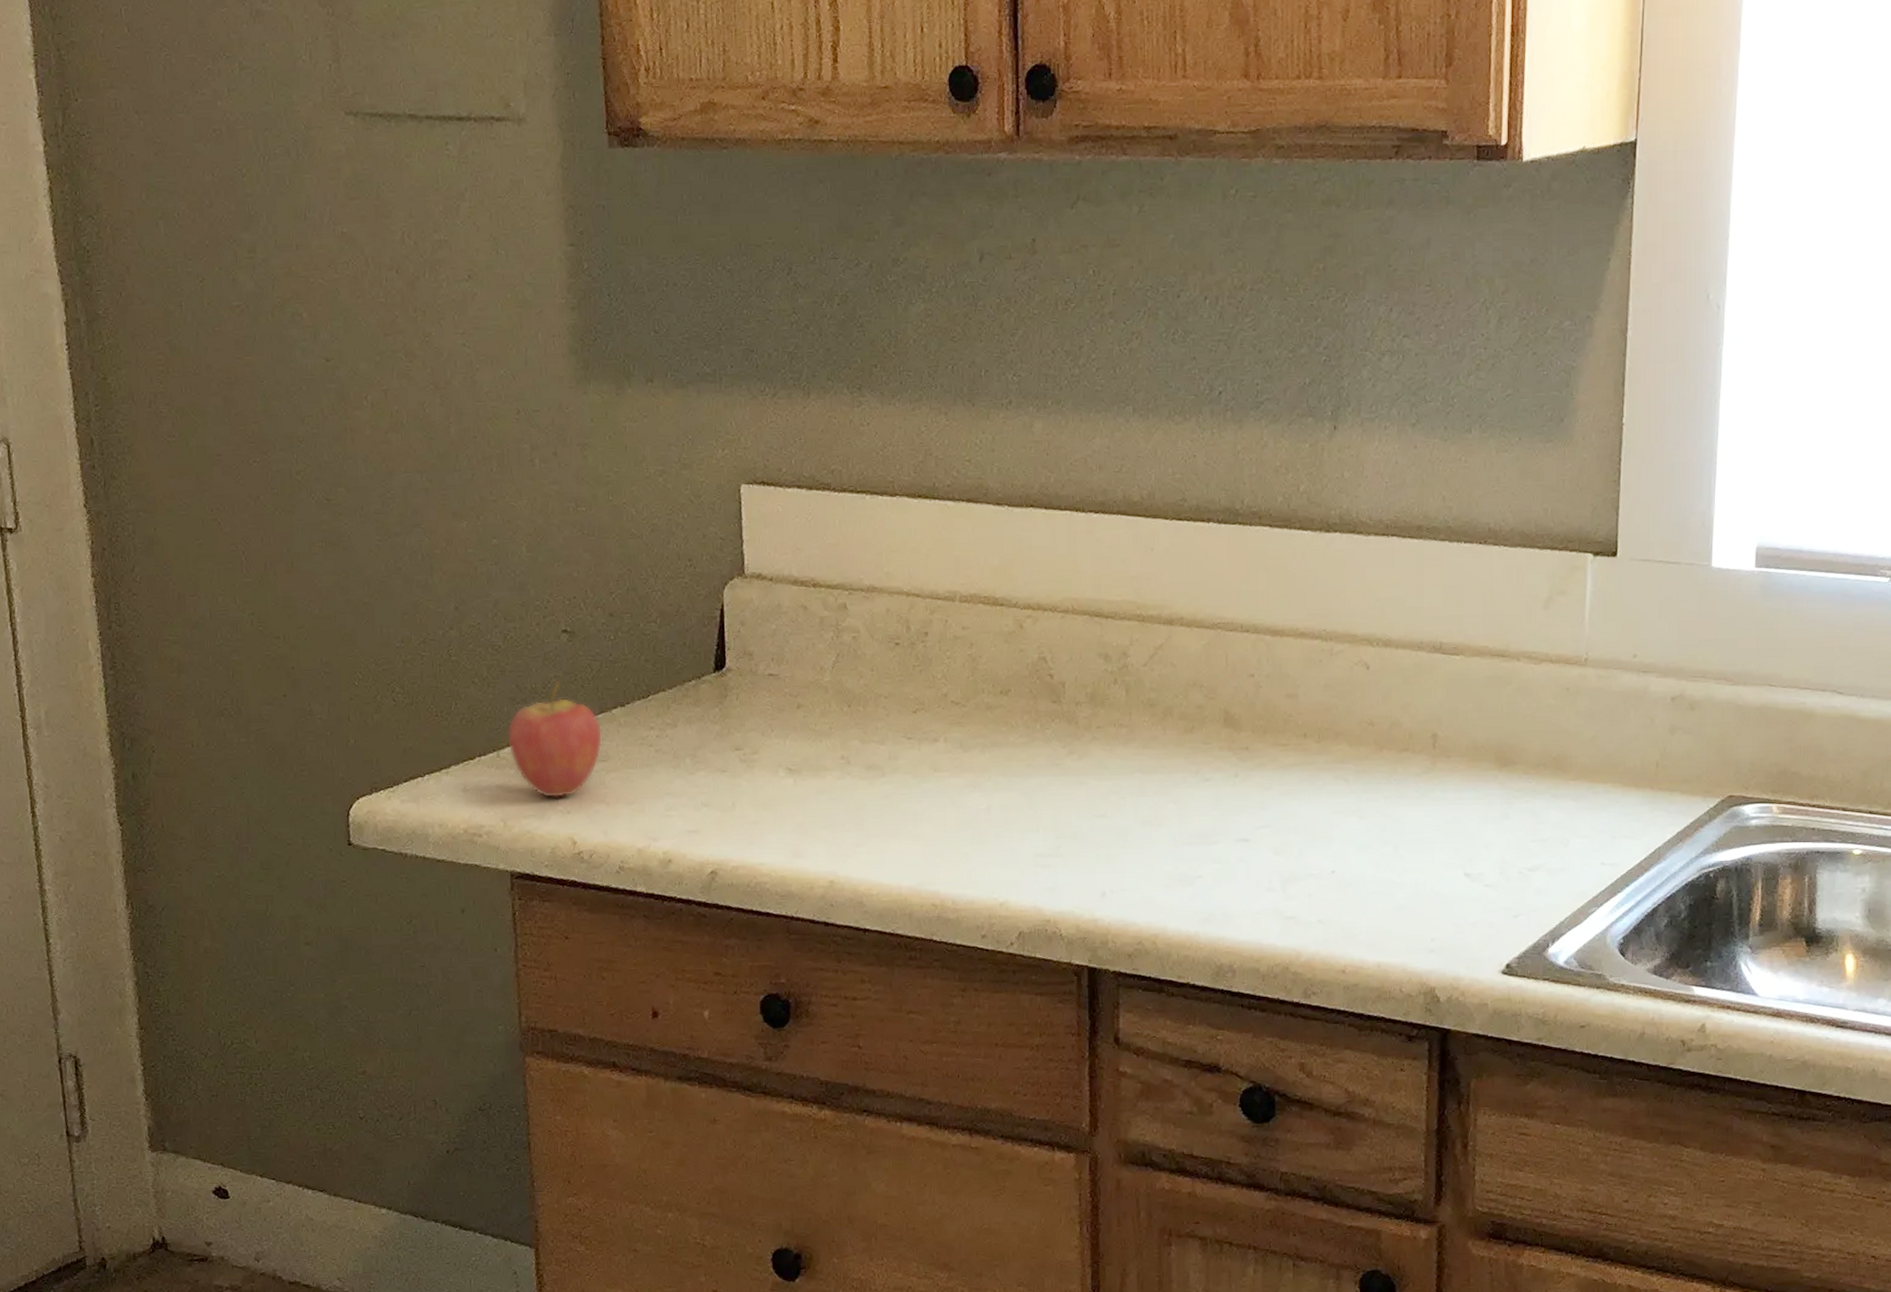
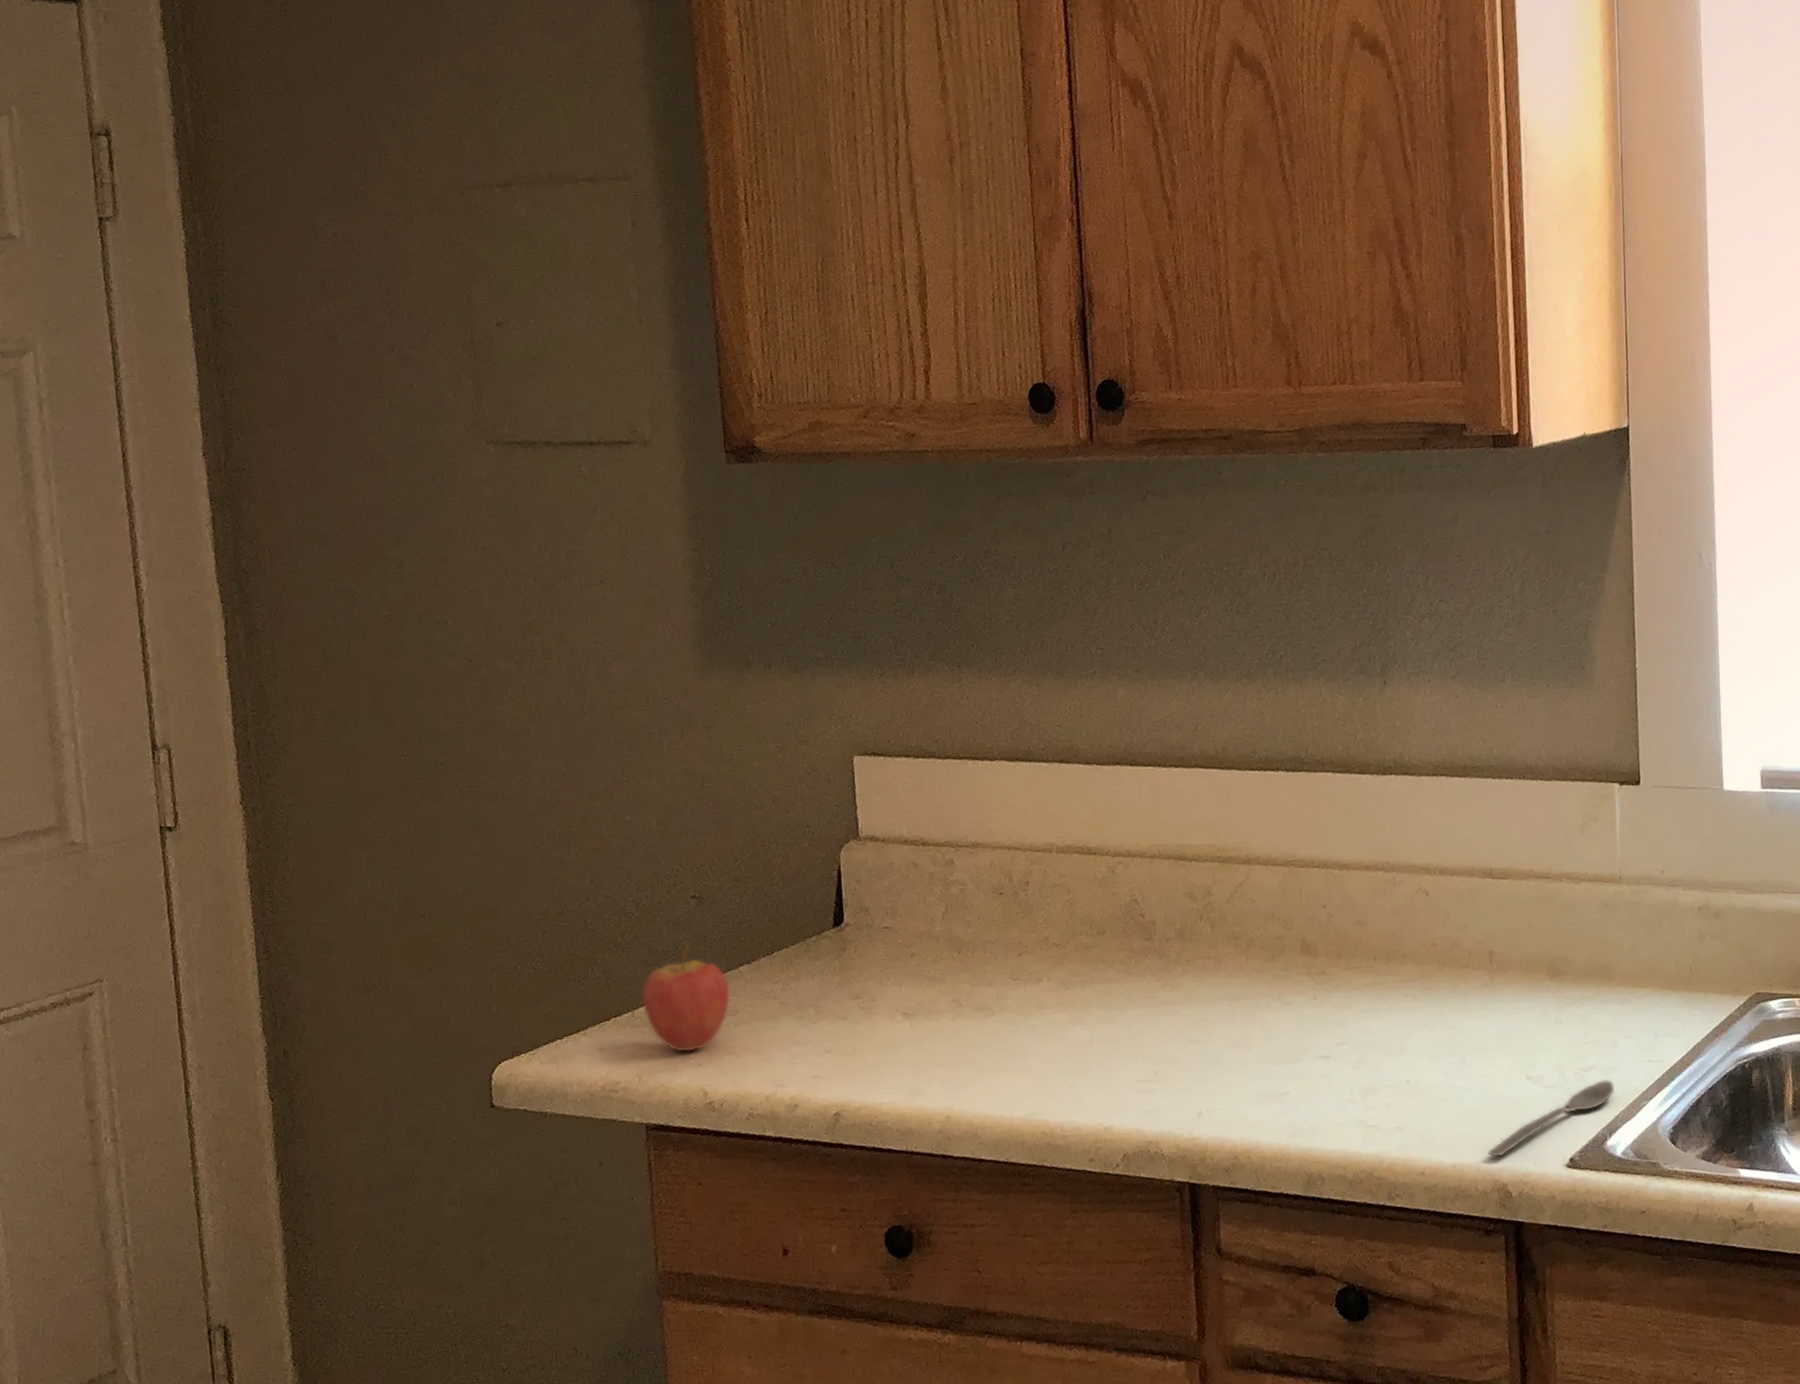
spoon: none [1416,881,1562,959] -> present [1488,1079,1615,1158]

